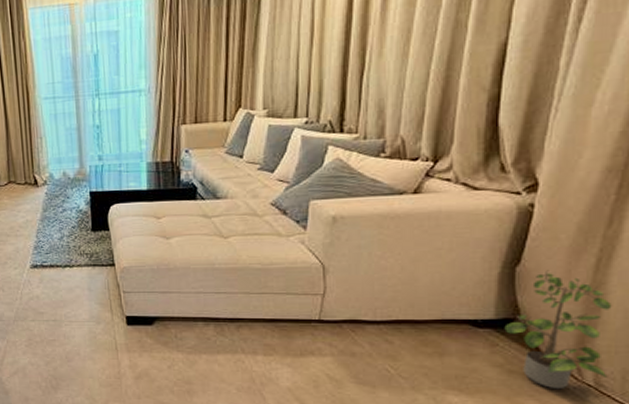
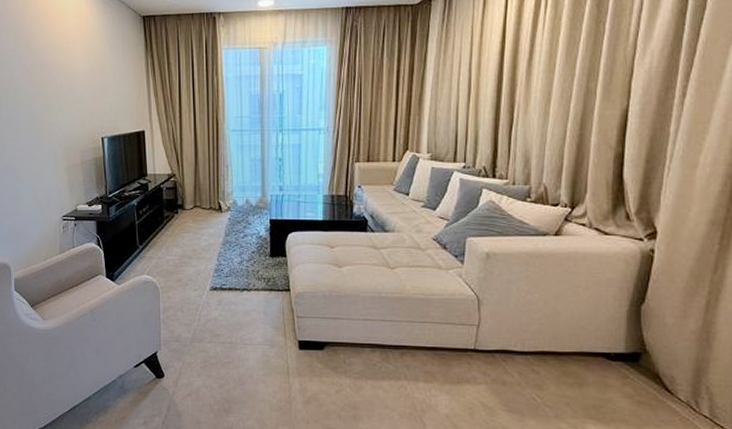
potted plant: present [504,270,612,390] -> none [633,309,721,420]

